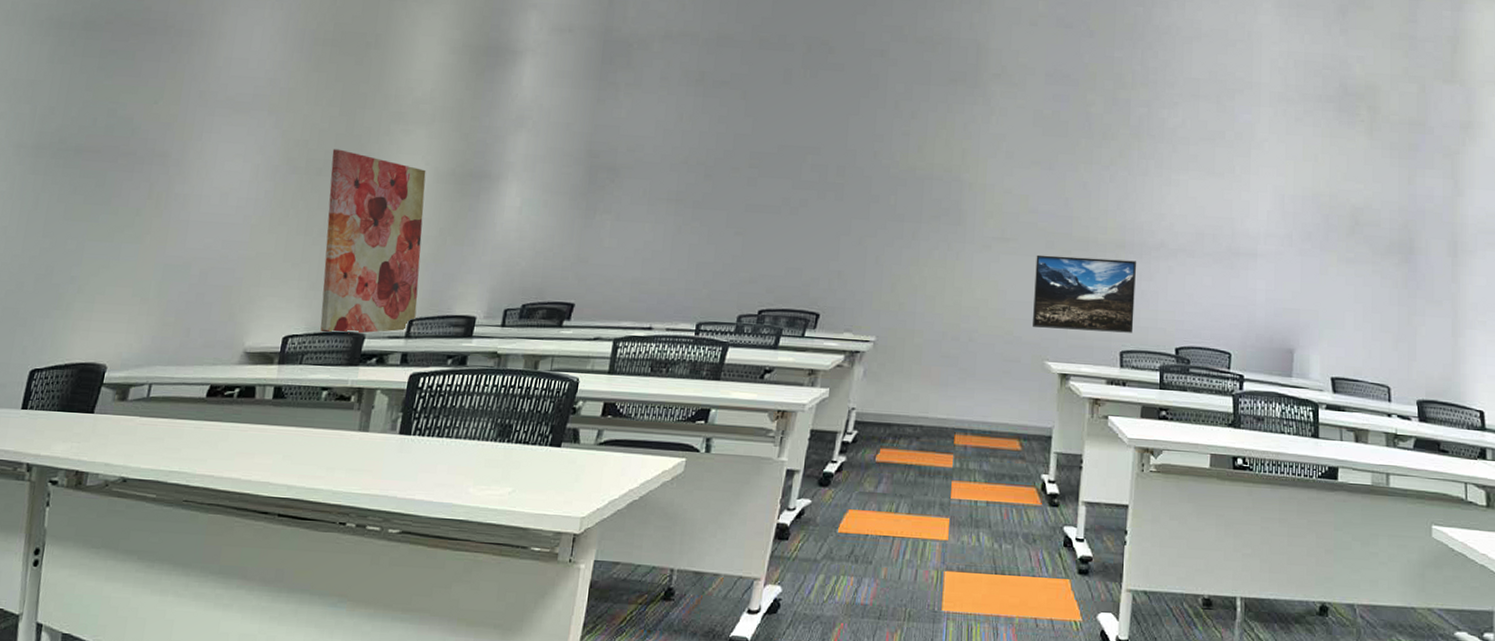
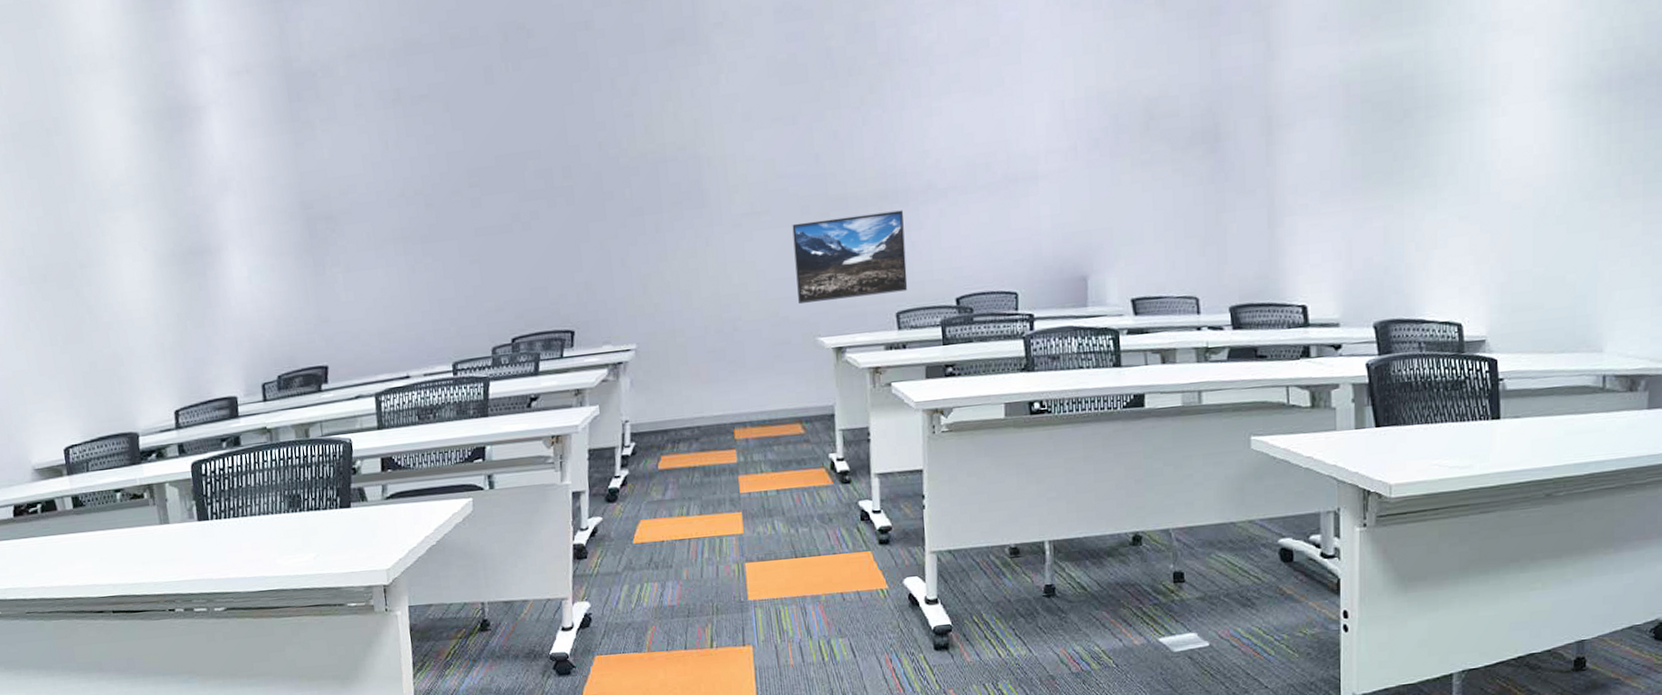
wall art: present [320,149,426,334] -> none [49,250,180,439]

